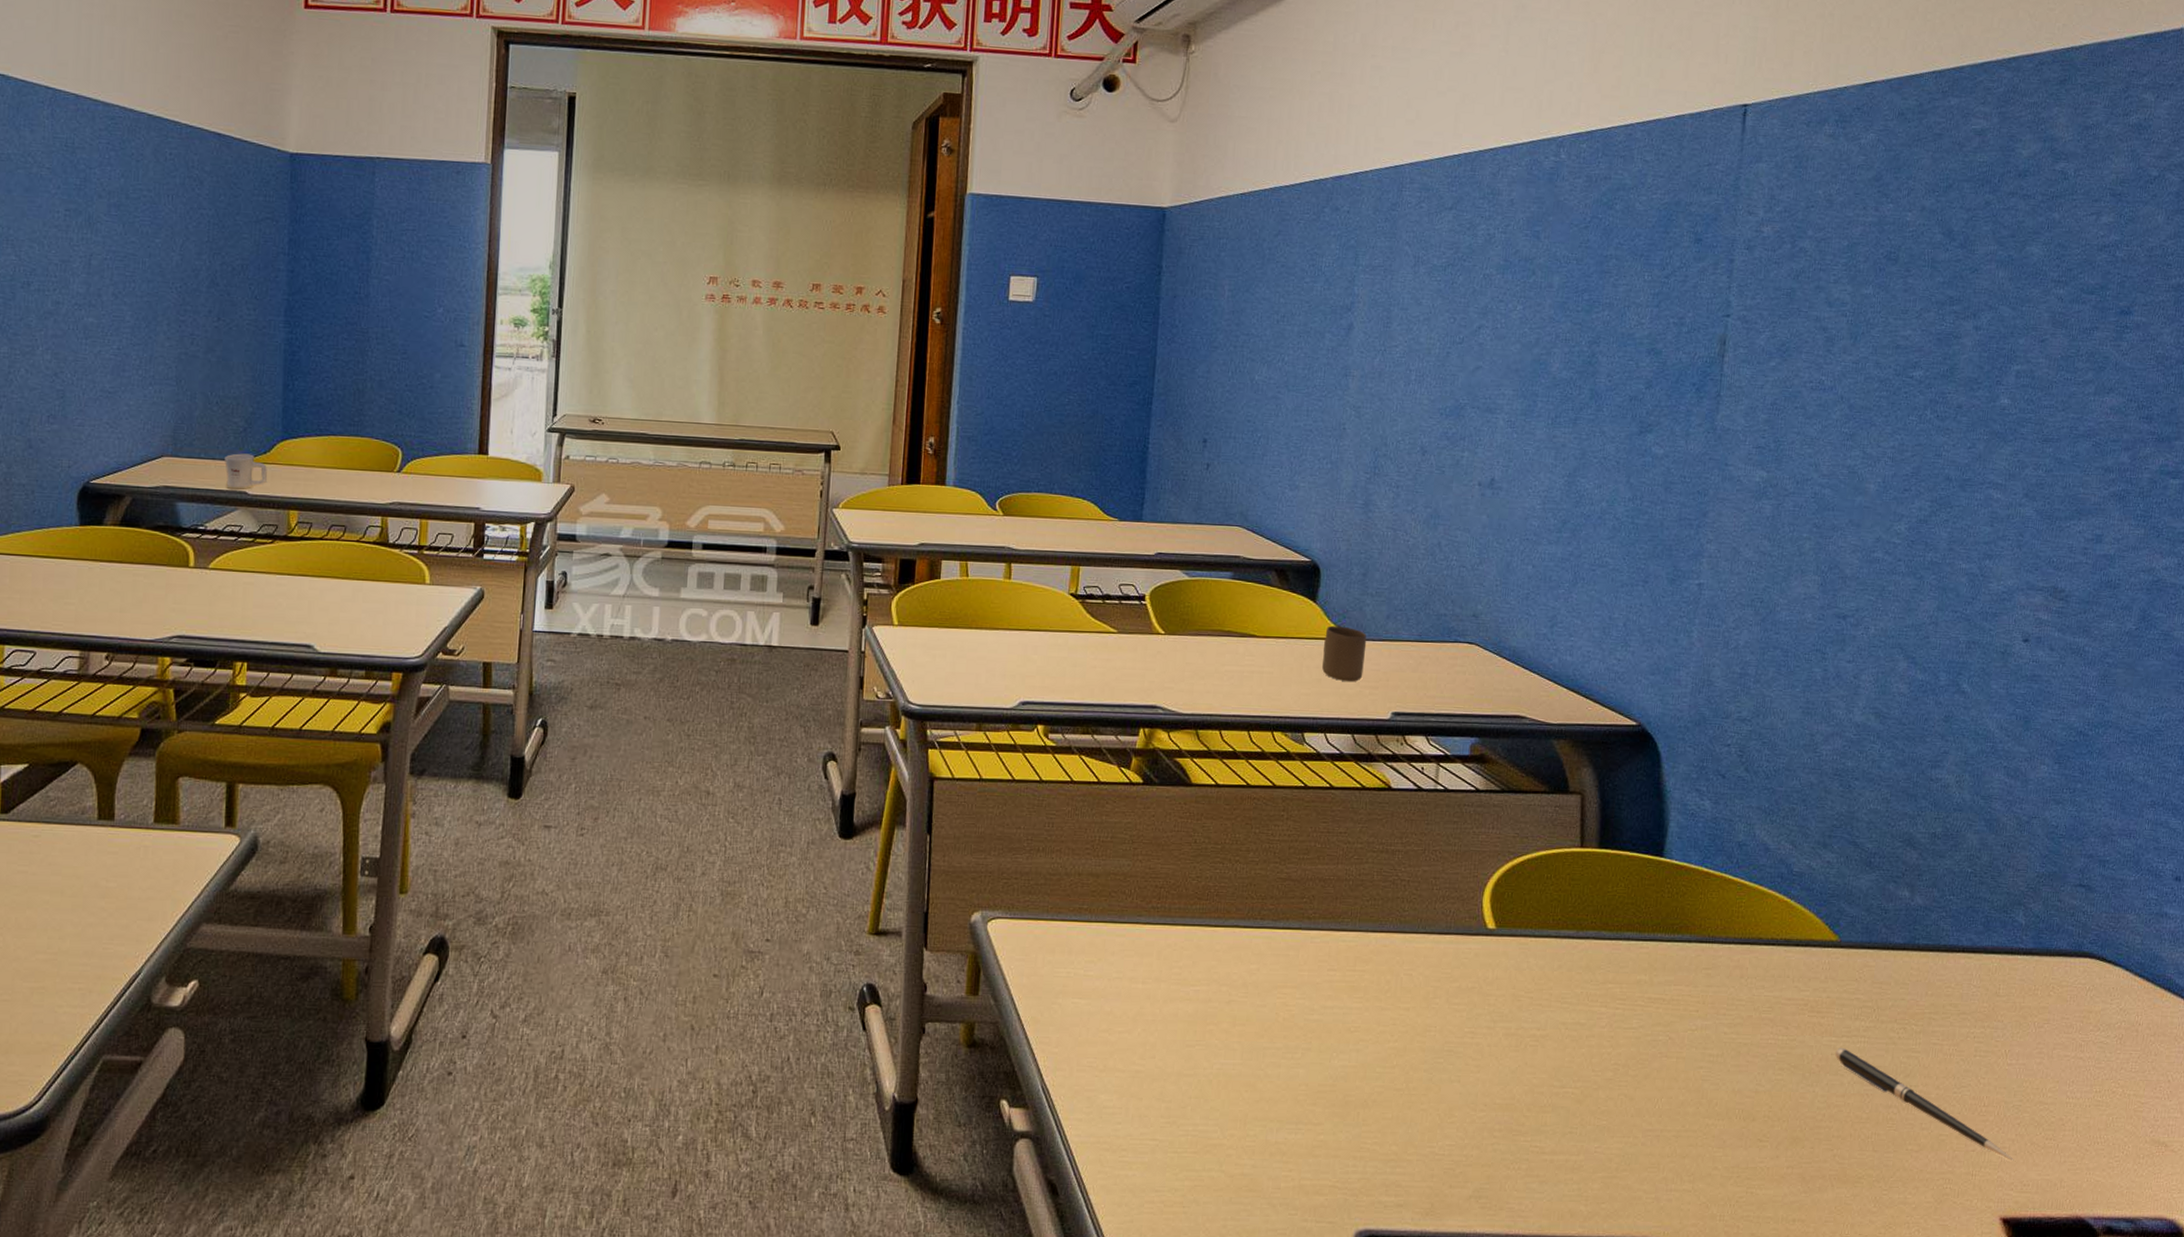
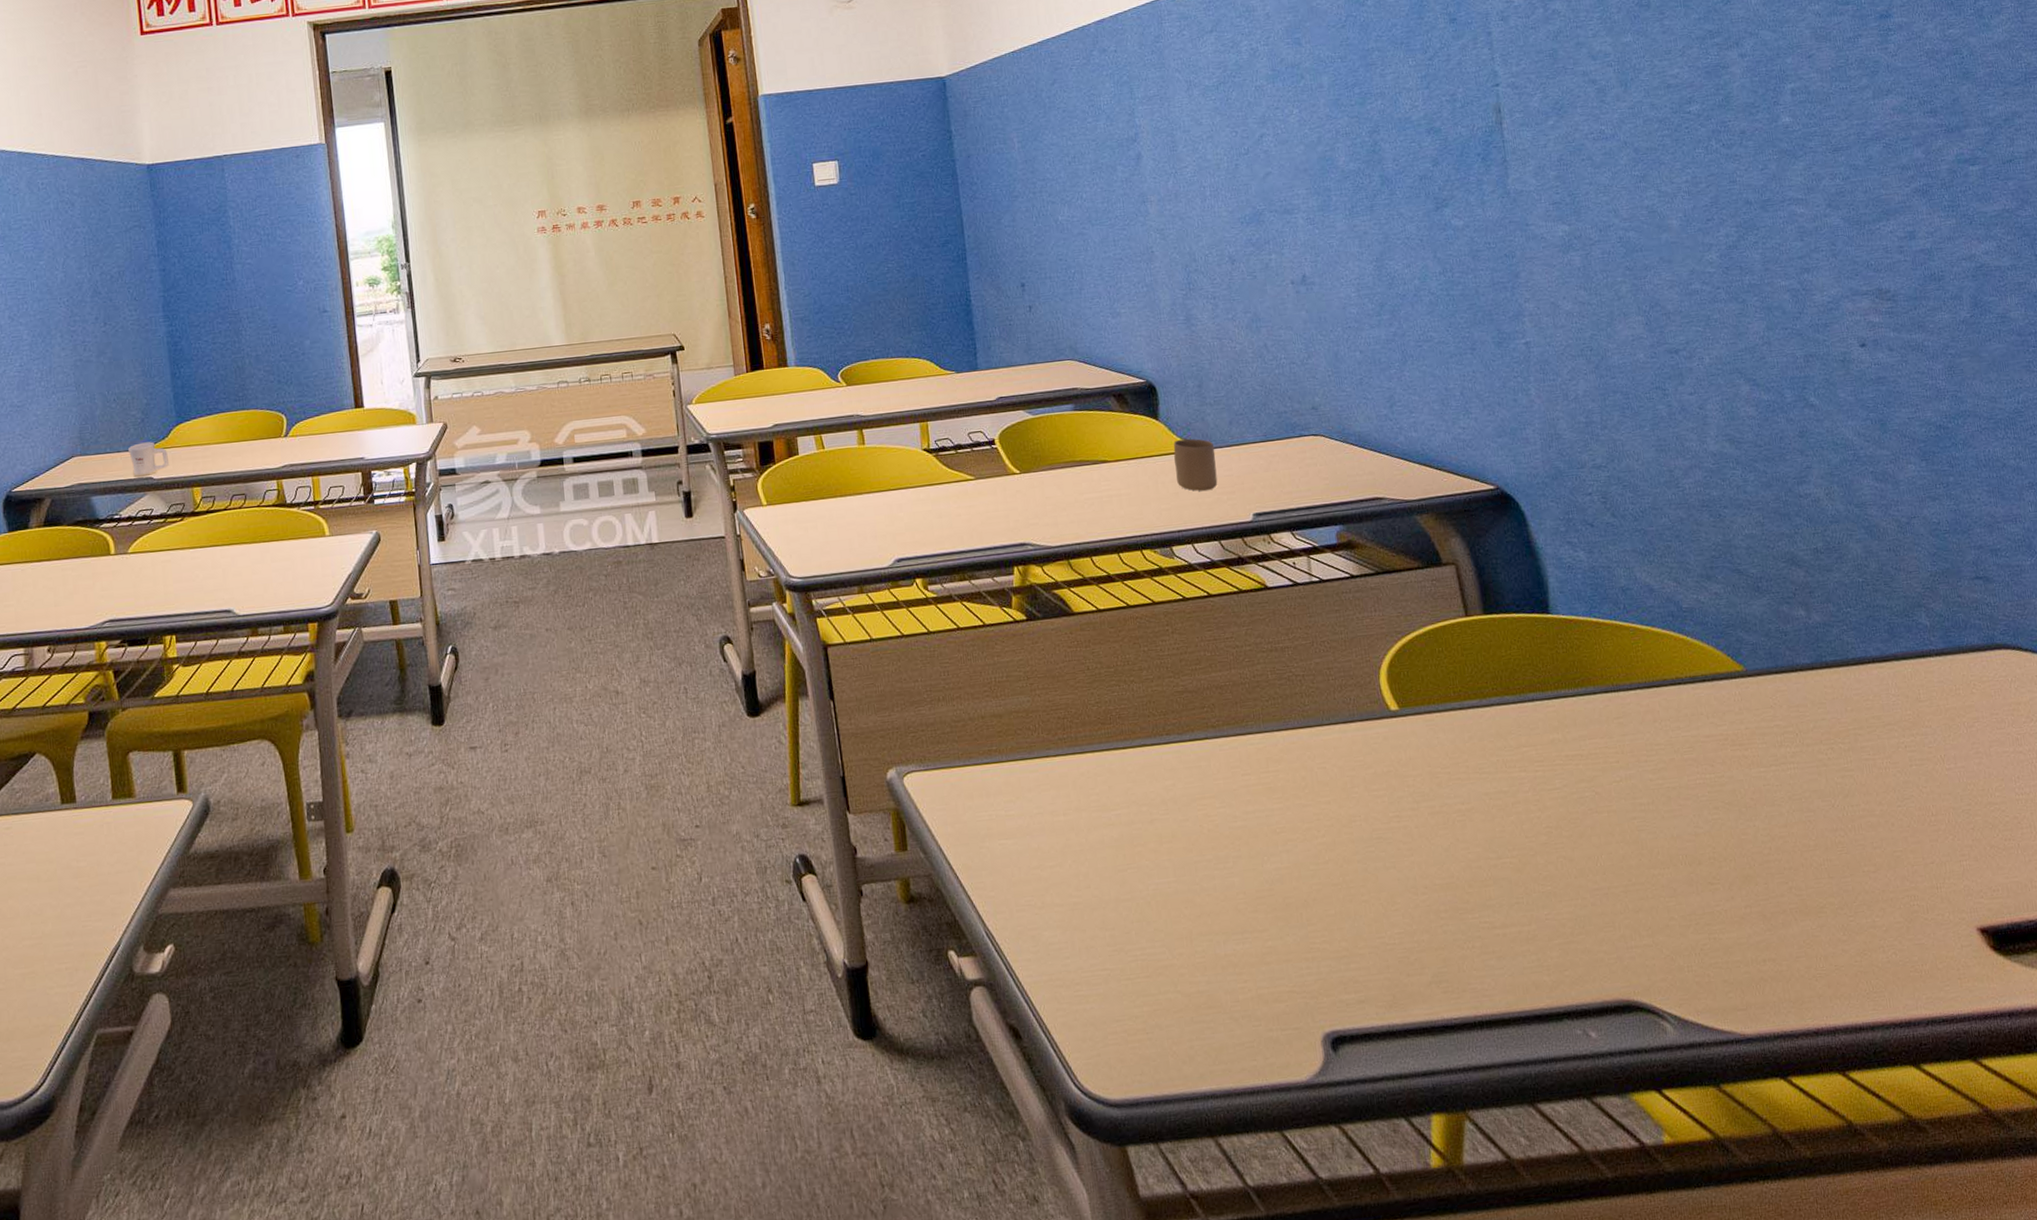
pen: present [1835,1047,2014,1161] -> none [1767,777,1977,868]

